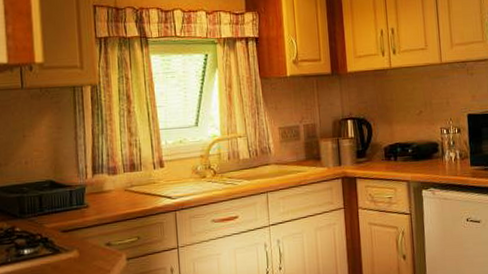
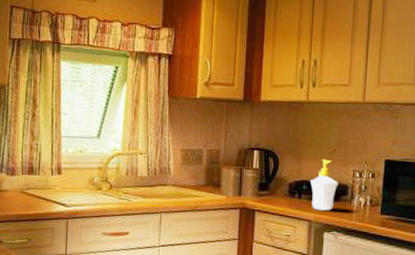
soap bottle: none [403,120,429,170] -> present [310,159,339,211]

